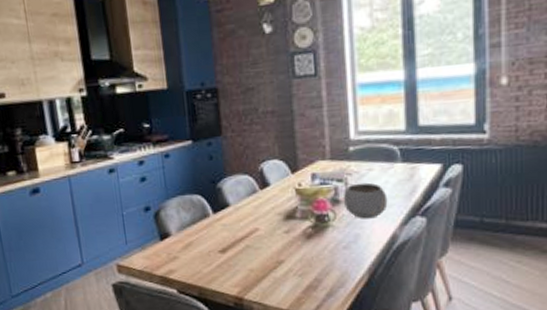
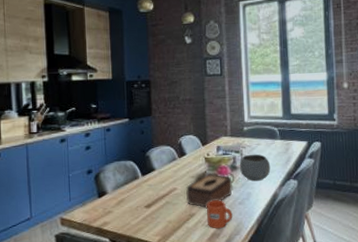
tissue box: none [271,209,334,254] -> present [186,173,233,209]
mug: none [299,243,335,280] -> present [207,200,233,229]

